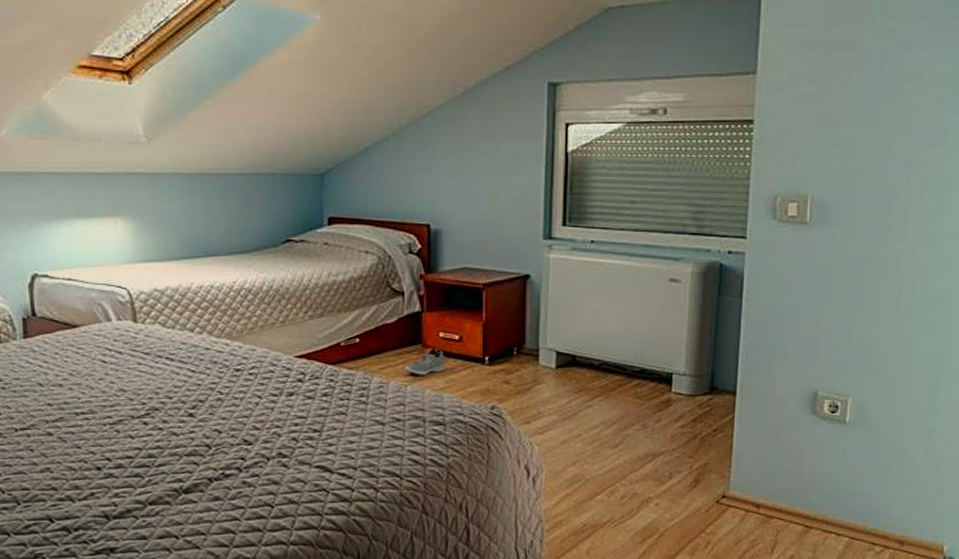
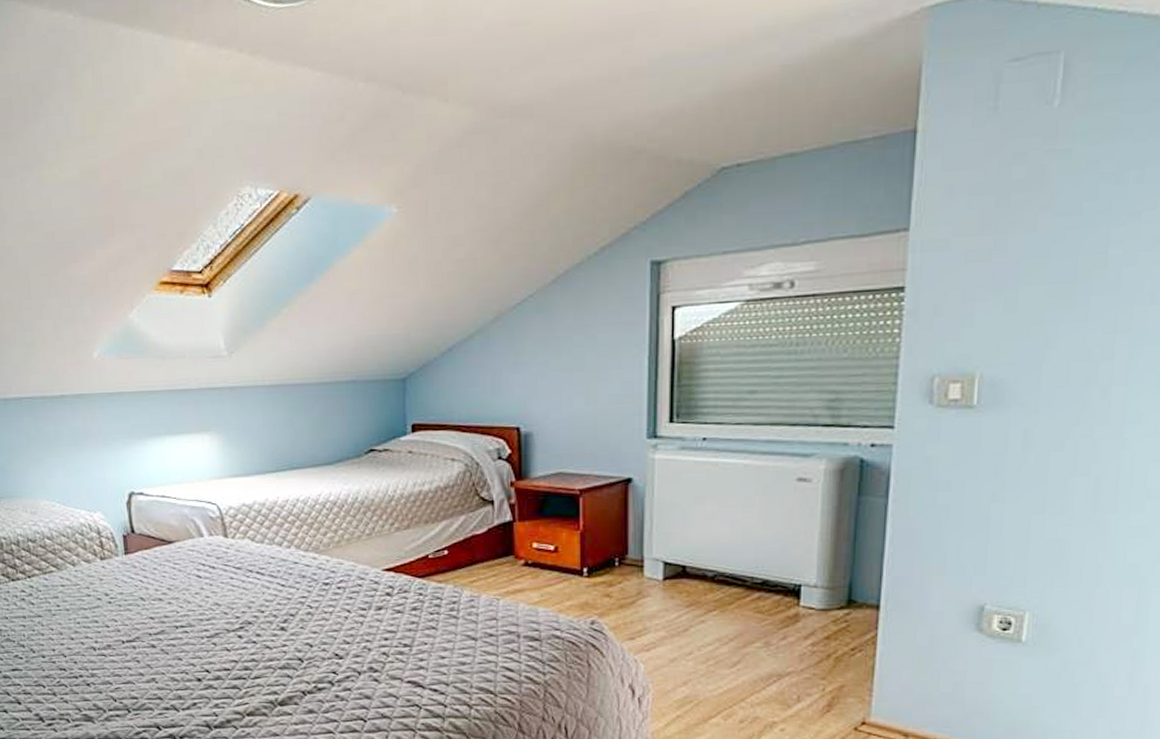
sneaker: present [405,351,446,375] -> none [497,562,540,588]

